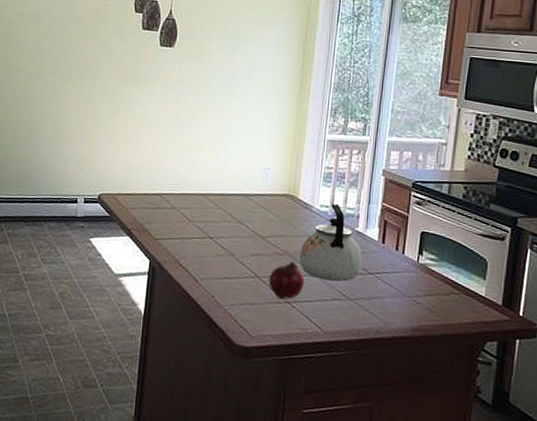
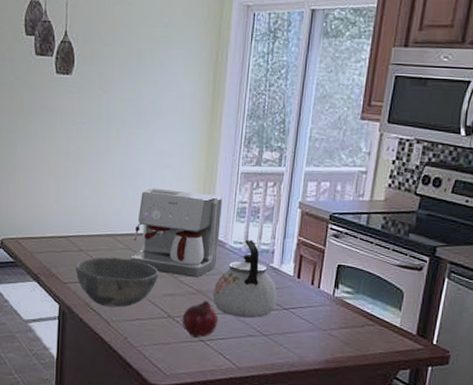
bowl: none [167,215,248,265] -> present [75,257,159,308]
coffee maker: none [221,151,310,239] -> present [131,188,222,278]

